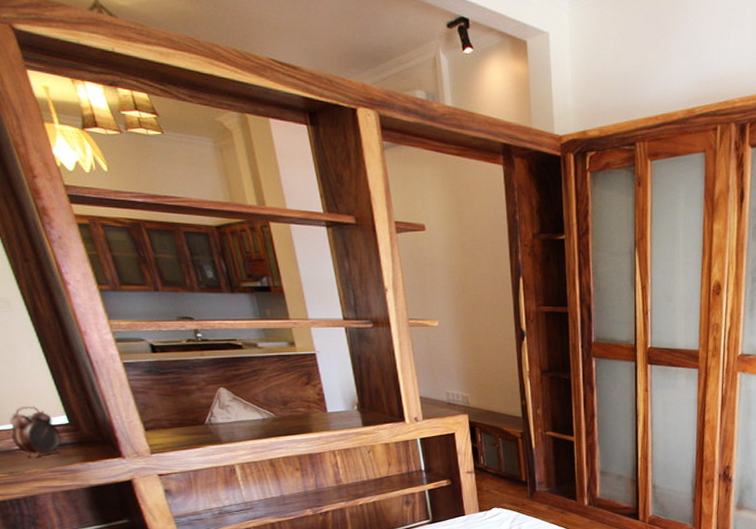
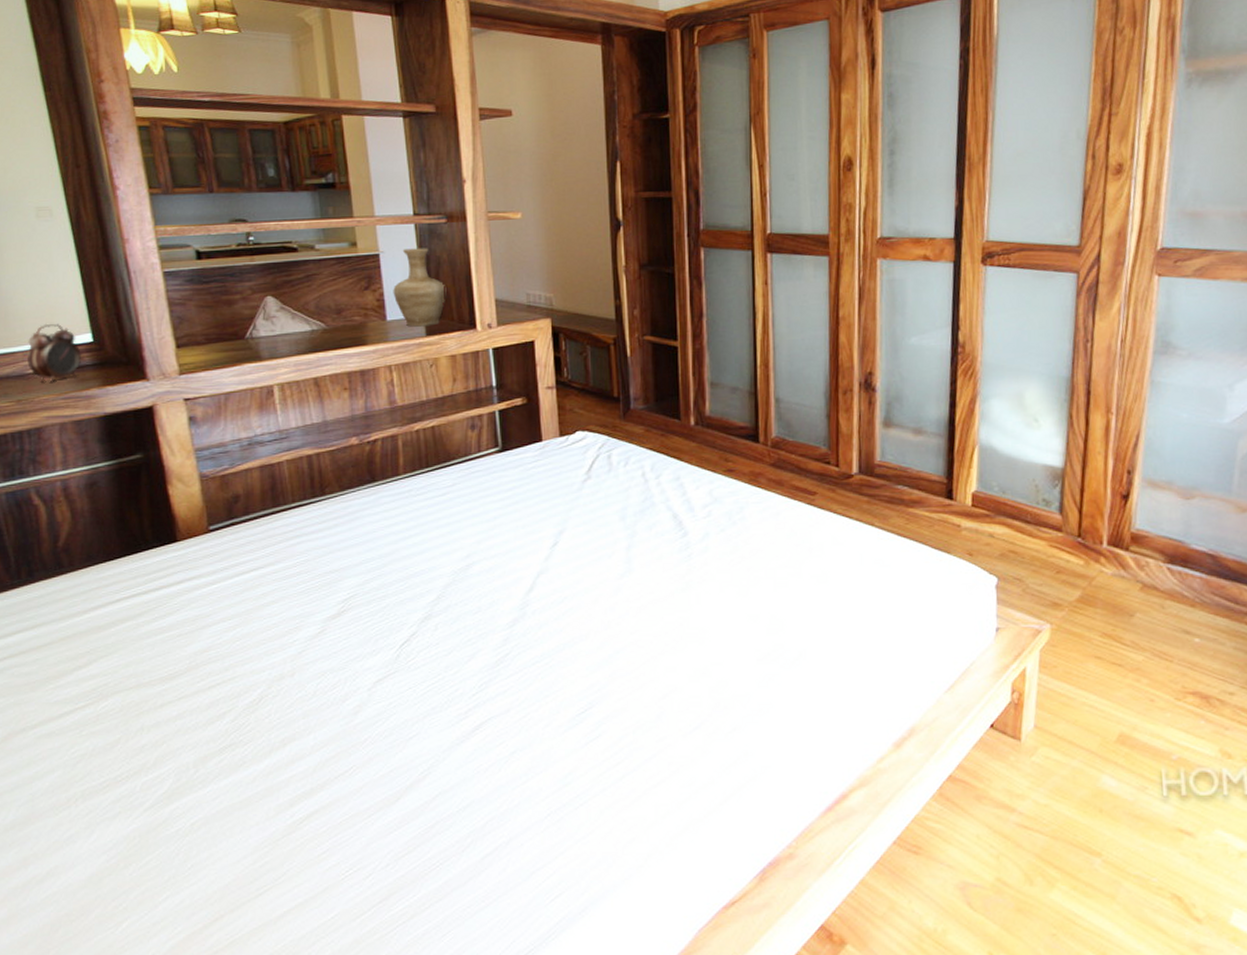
vase: none [330,349,378,418] -> present [393,248,447,327]

